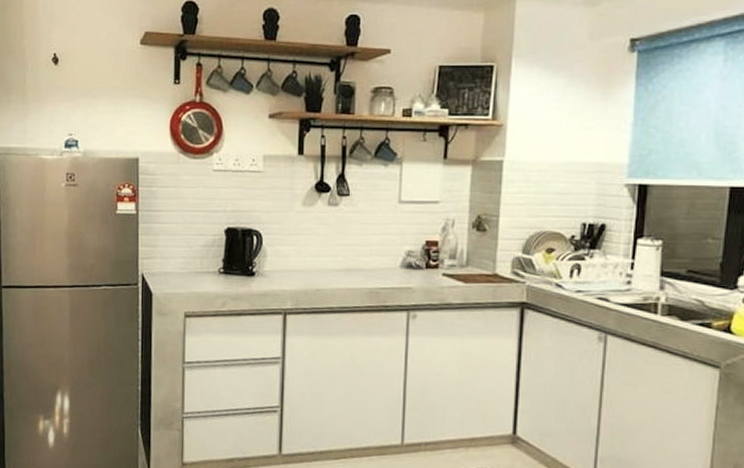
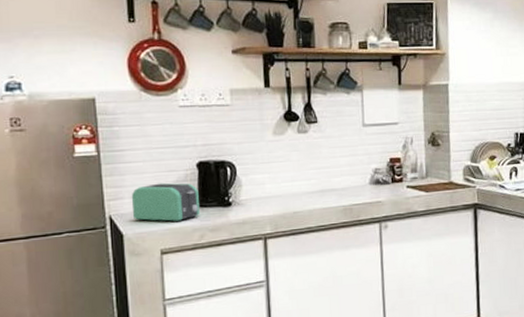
toaster: none [162,246,224,287] -> present [131,182,200,222]

